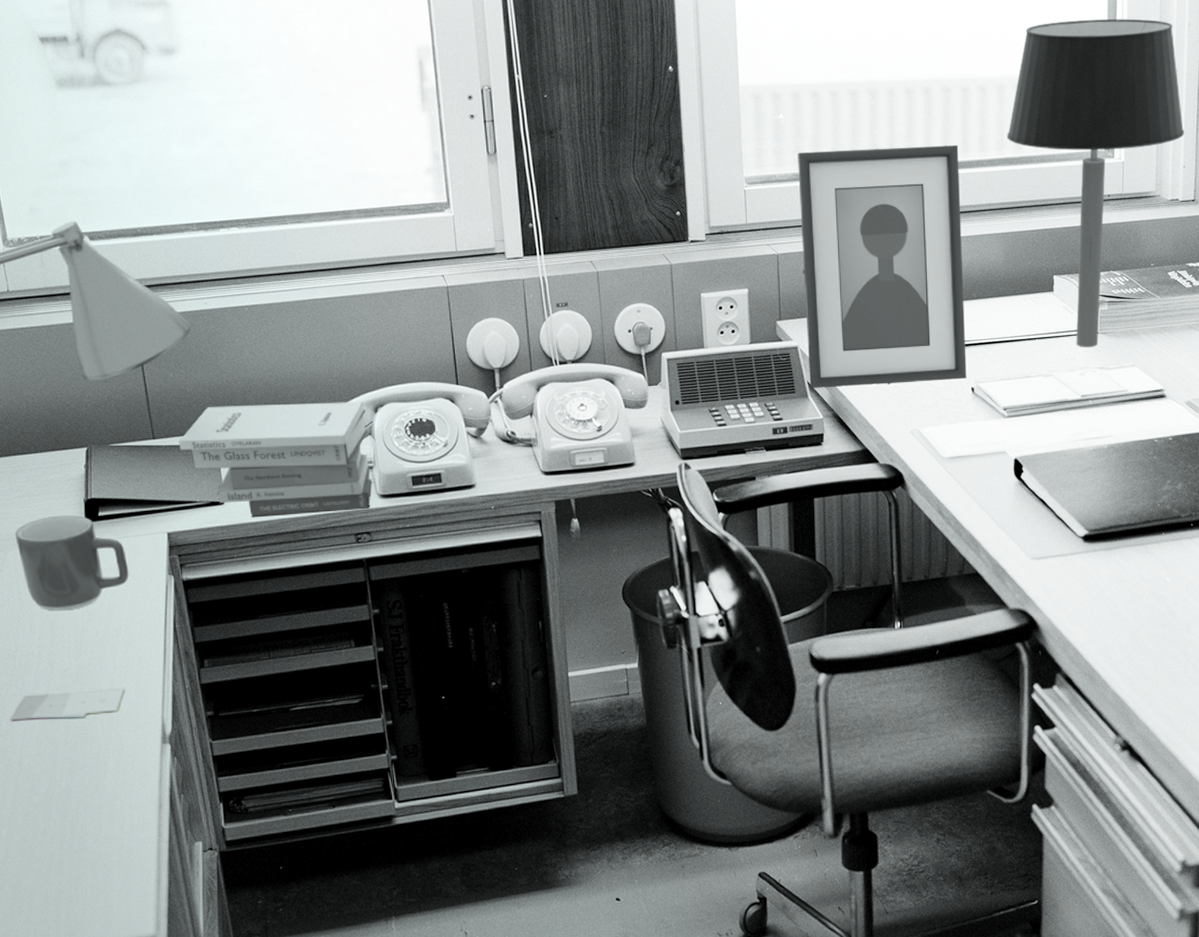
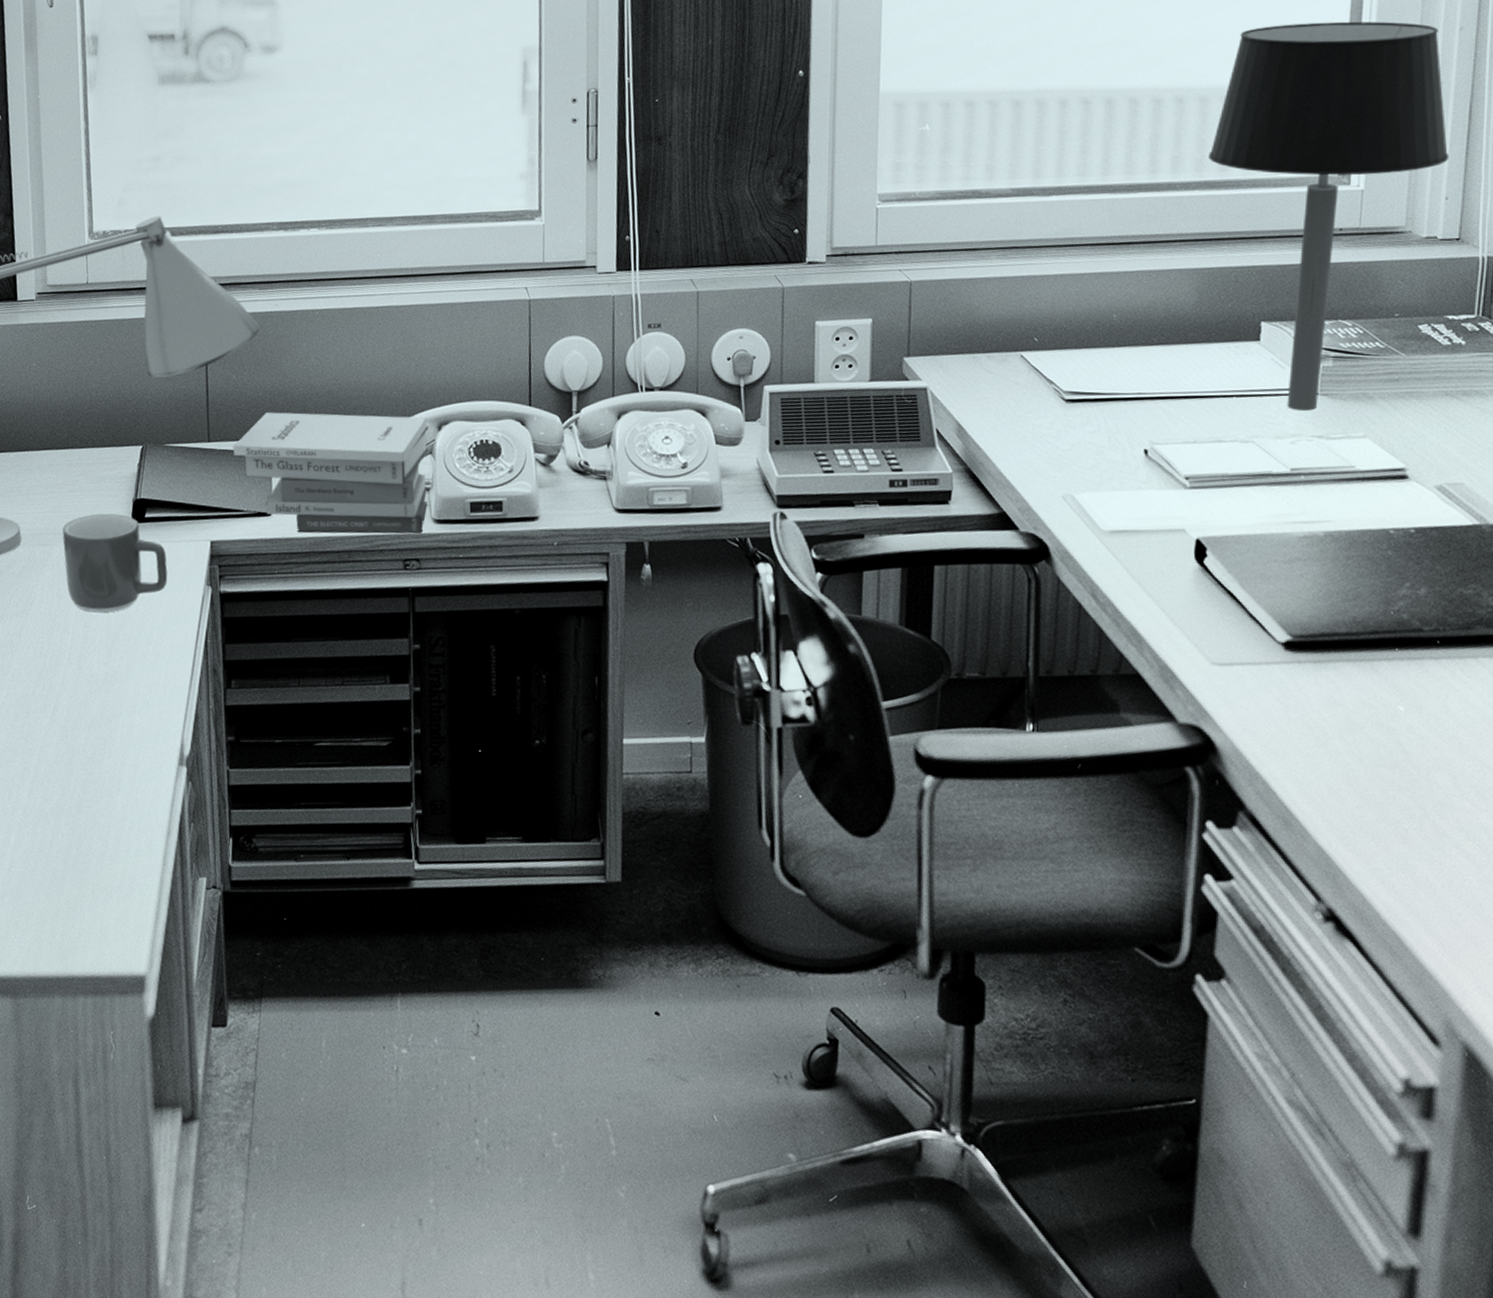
sticky notes: present [10,687,125,720] -> none [33,697,149,728]
picture frame: present [798,144,967,389] -> none [938,164,1145,439]

